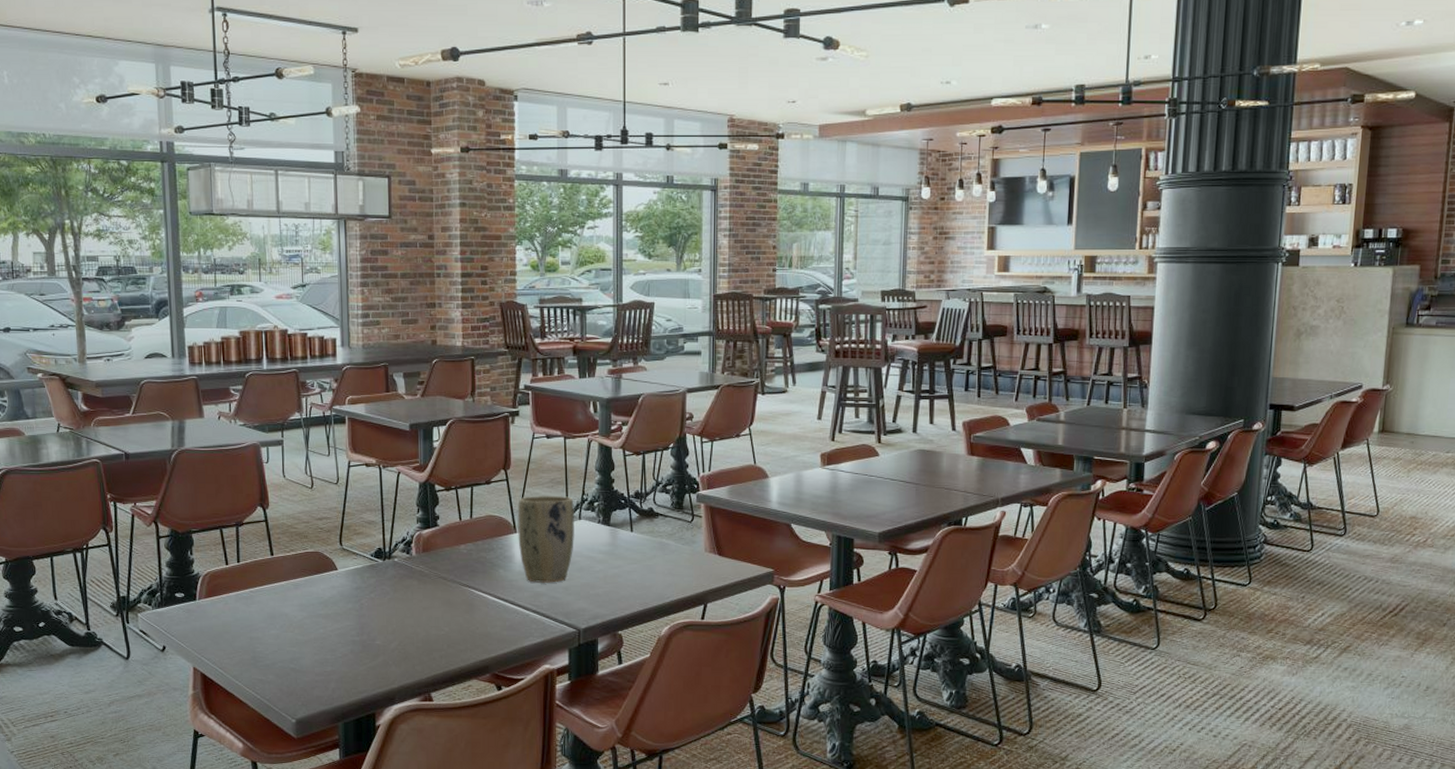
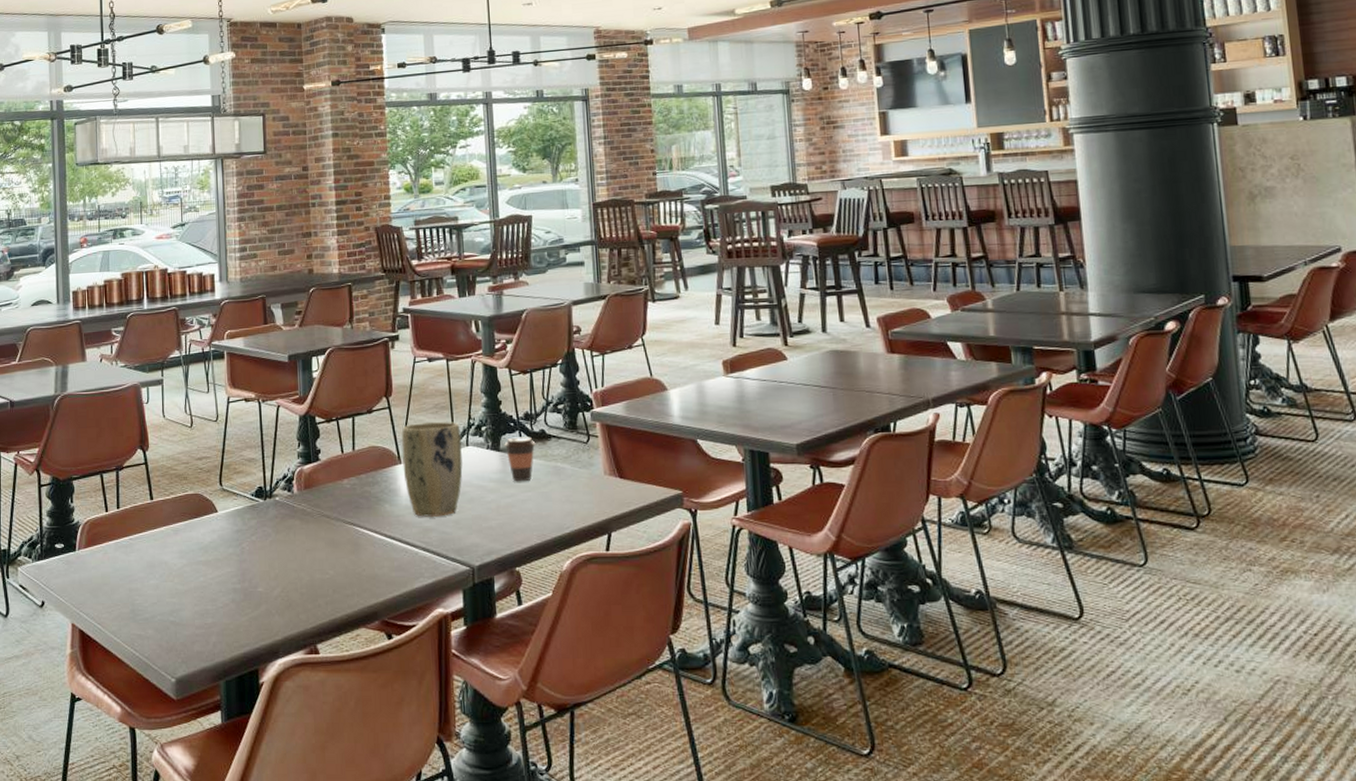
coffee cup: none [614,513,644,555] -> present [504,437,536,482]

